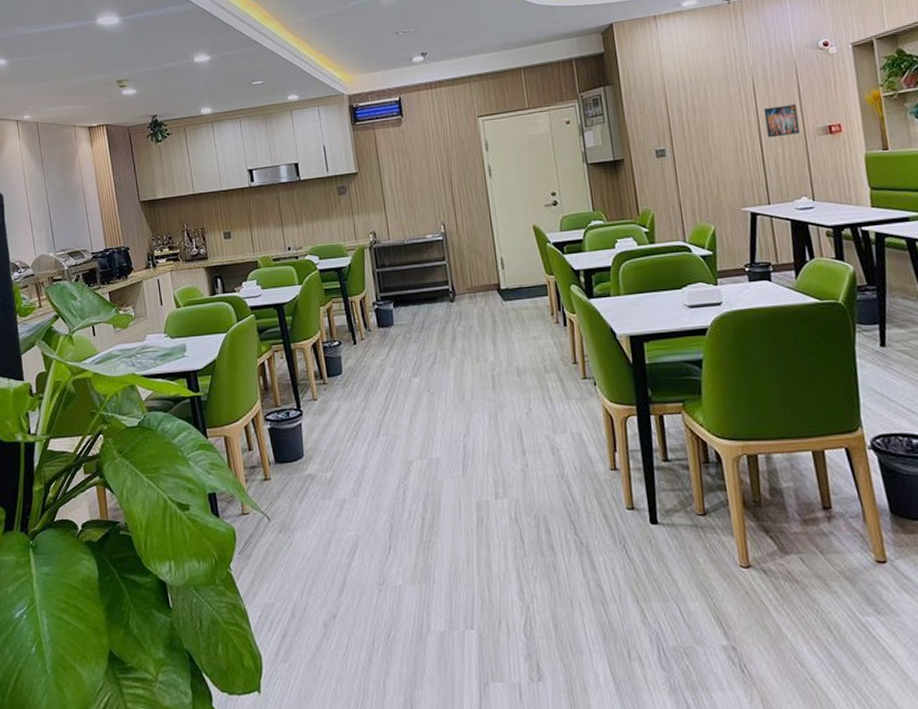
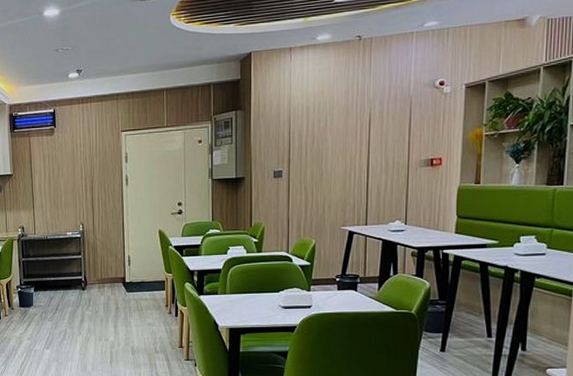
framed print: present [763,104,800,138] -> none [375,138,406,167]

